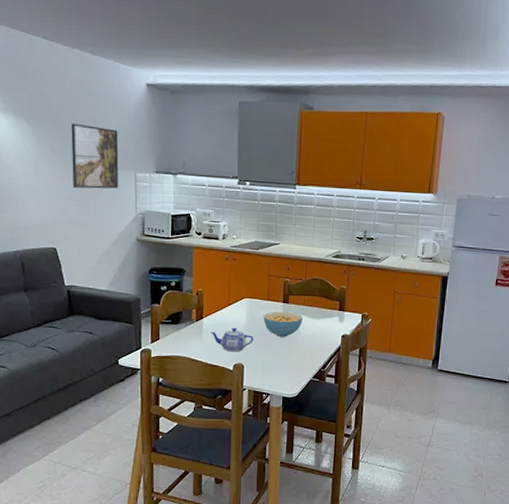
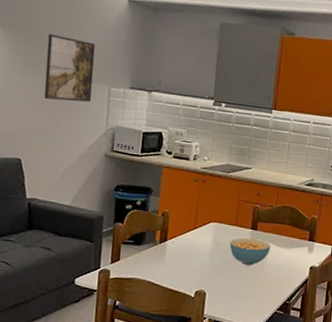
teapot: present [211,327,254,352] -> none [174,252,219,278]

